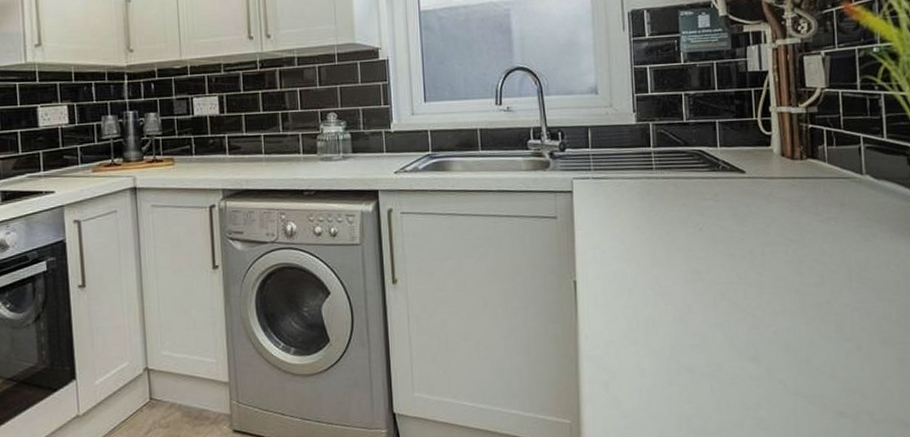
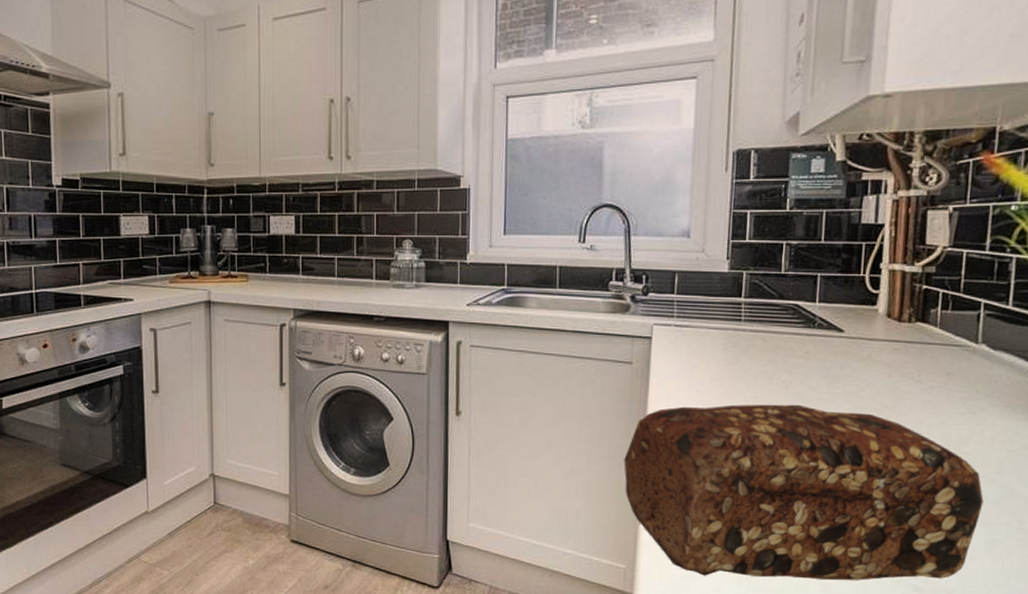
bread loaf: none [559,245,888,423] -> present [624,404,984,580]

